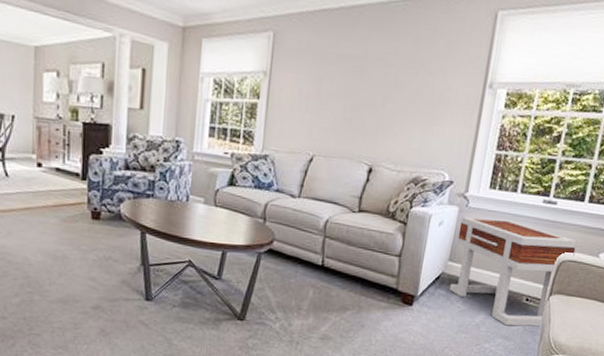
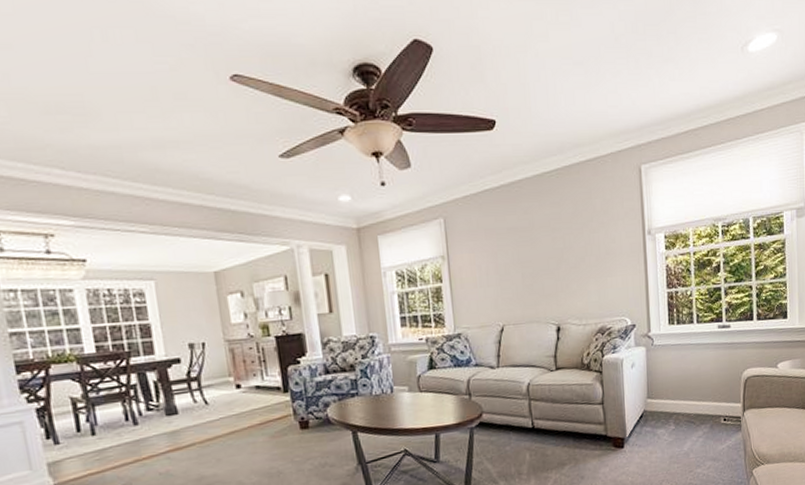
side table: present [450,216,578,327] -> none [650,350,756,448]

